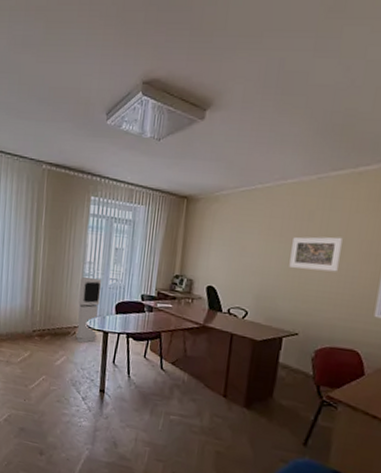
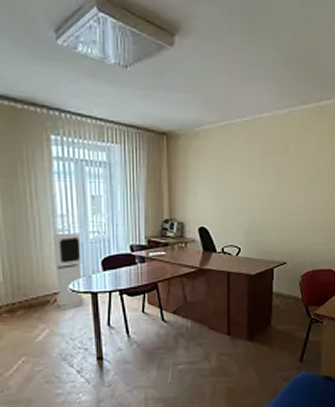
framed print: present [289,236,343,272] -> none [272,168,314,201]

